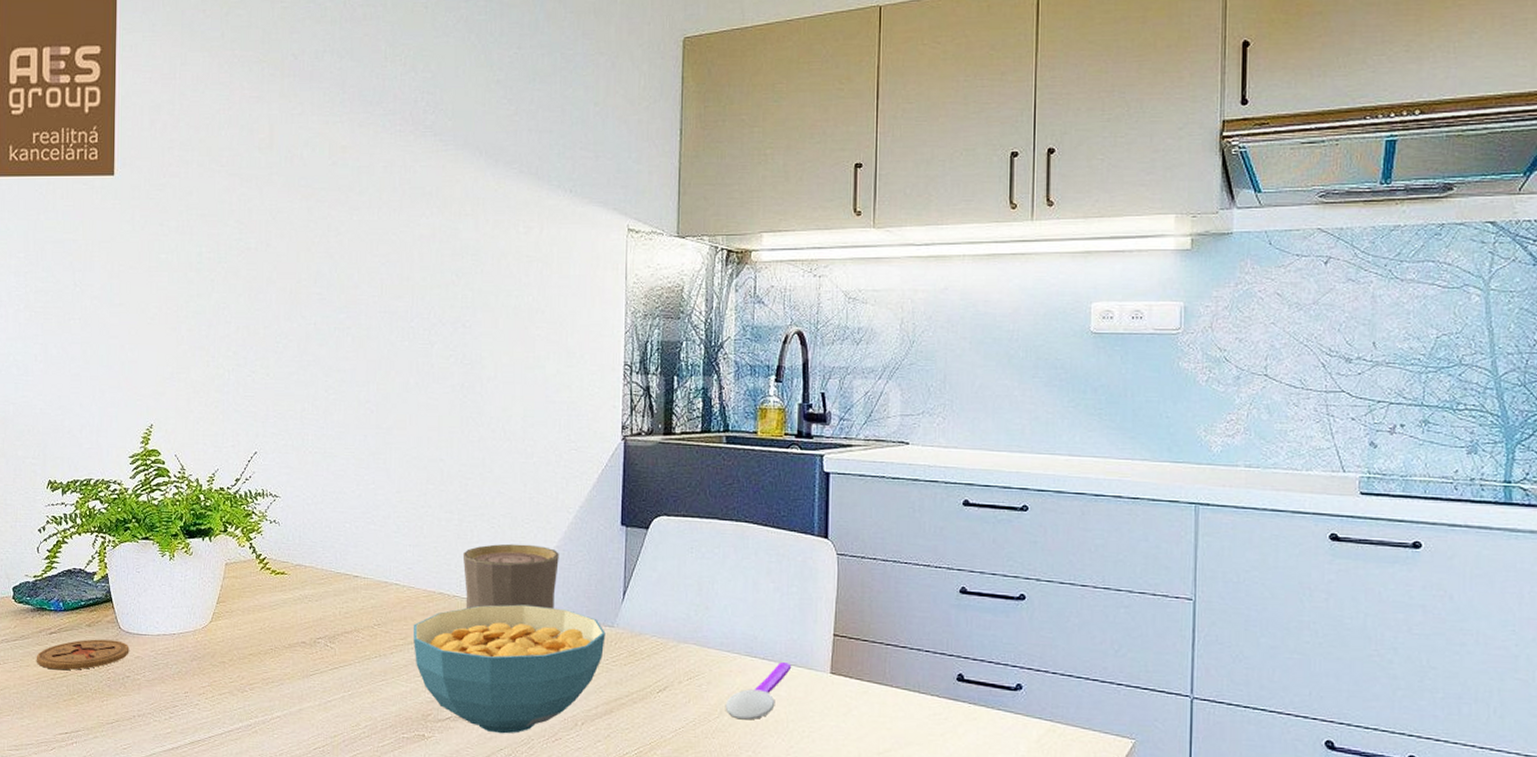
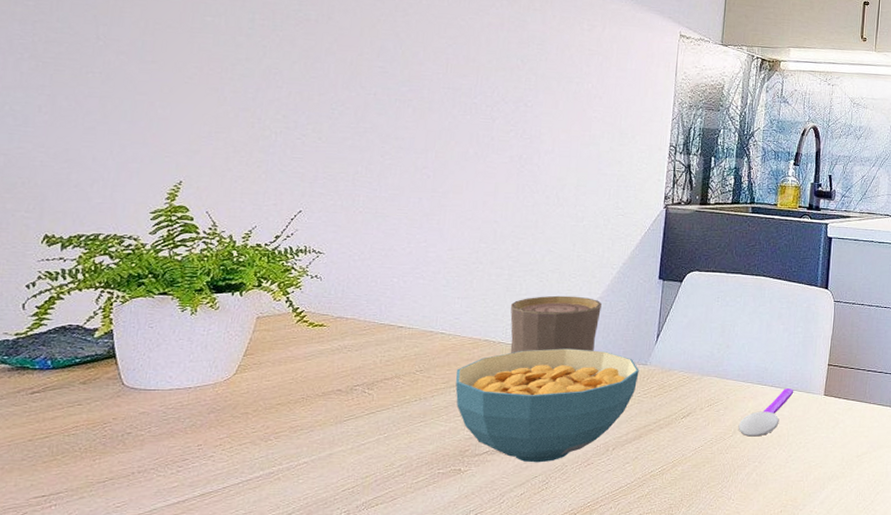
coaster: present [36,639,130,670] -> none [9,397,134,431]

